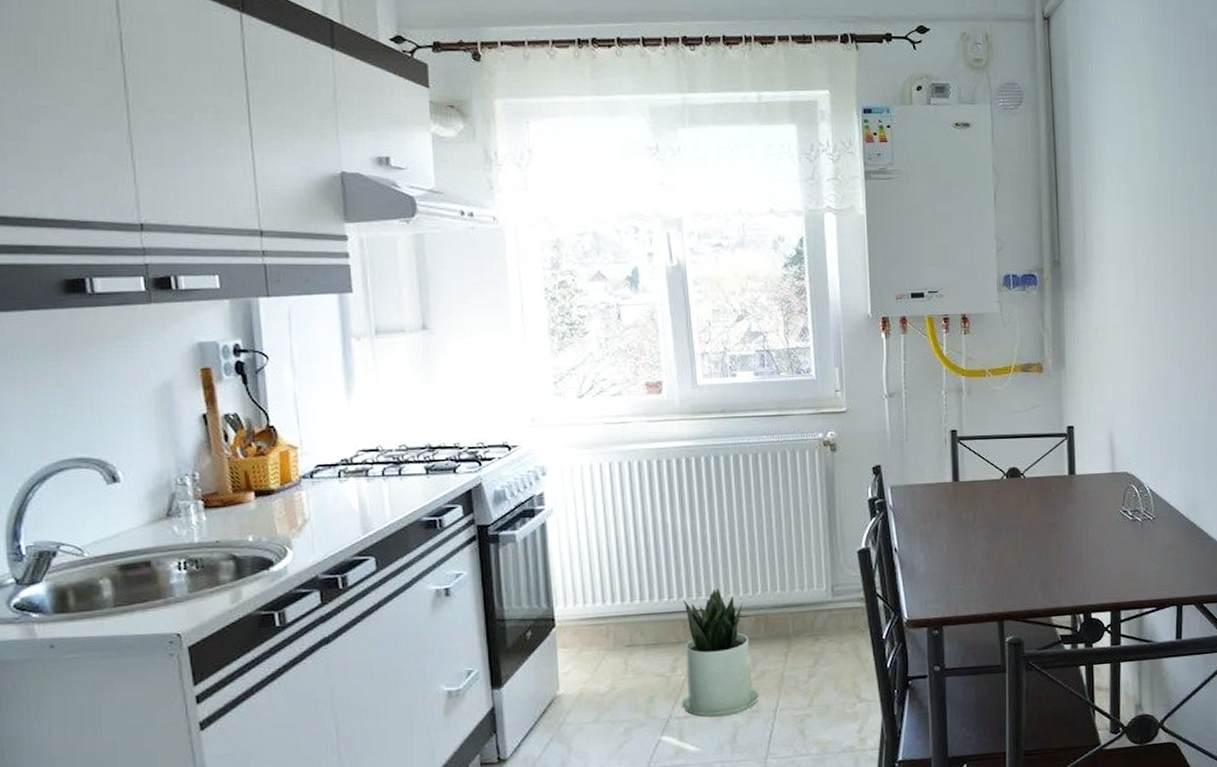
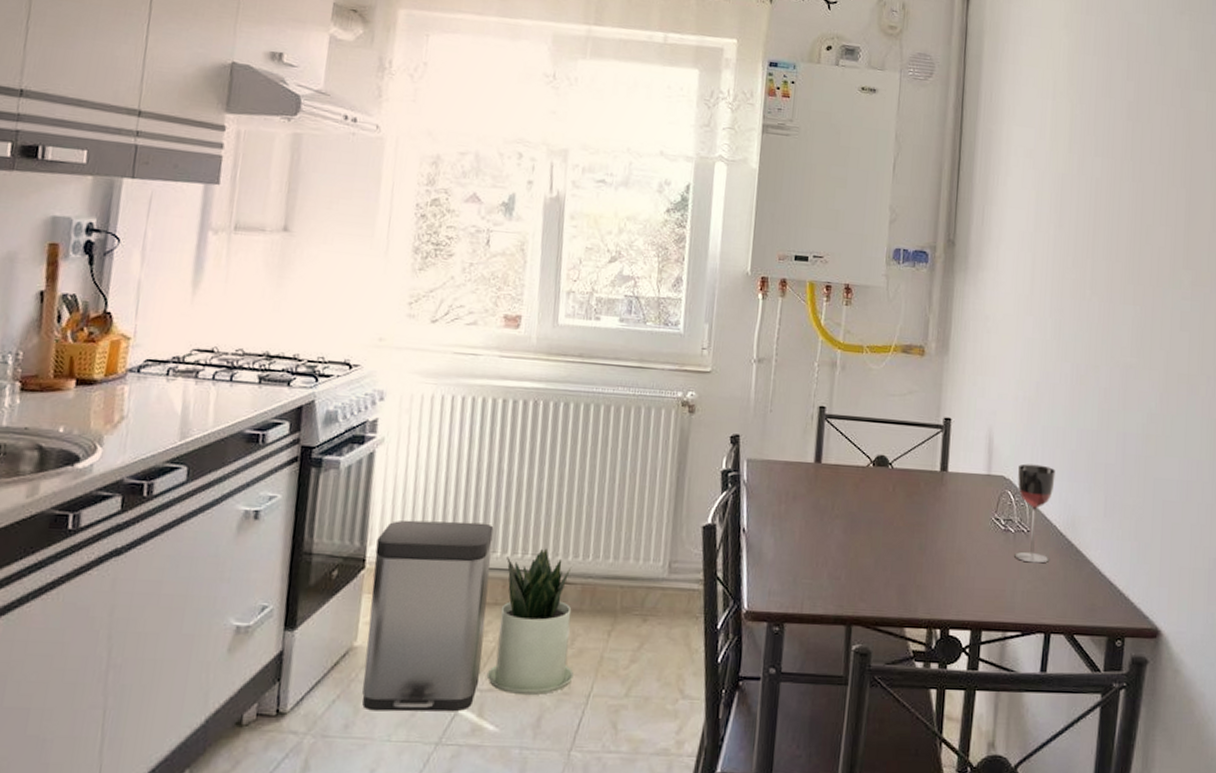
pedal bin: none [562,573,676,748] -> present [362,520,494,712]
wineglass: none [1140,458,1175,546] -> present [1014,463,1056,564]

